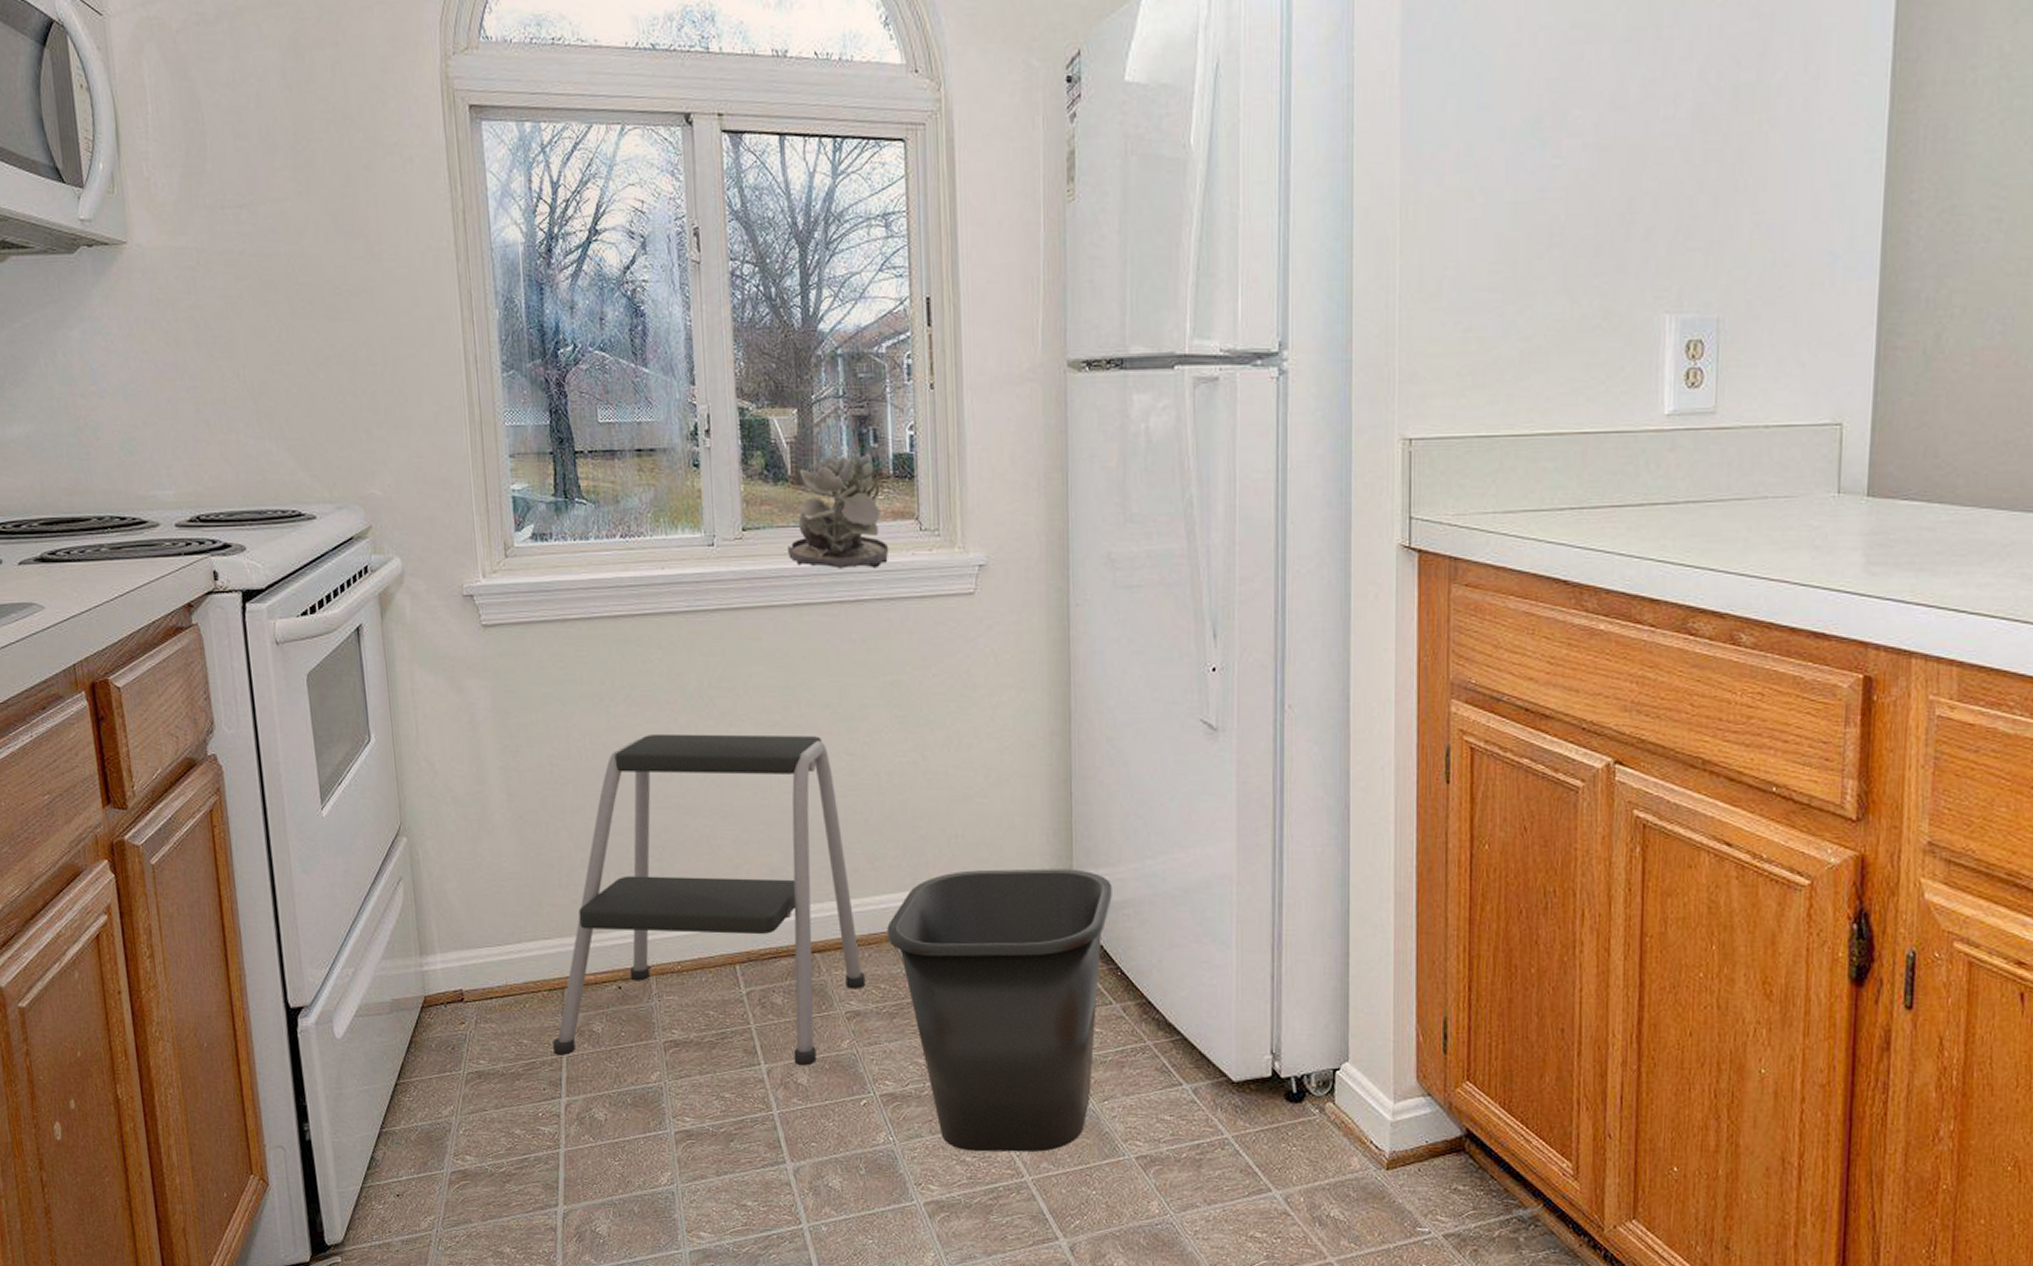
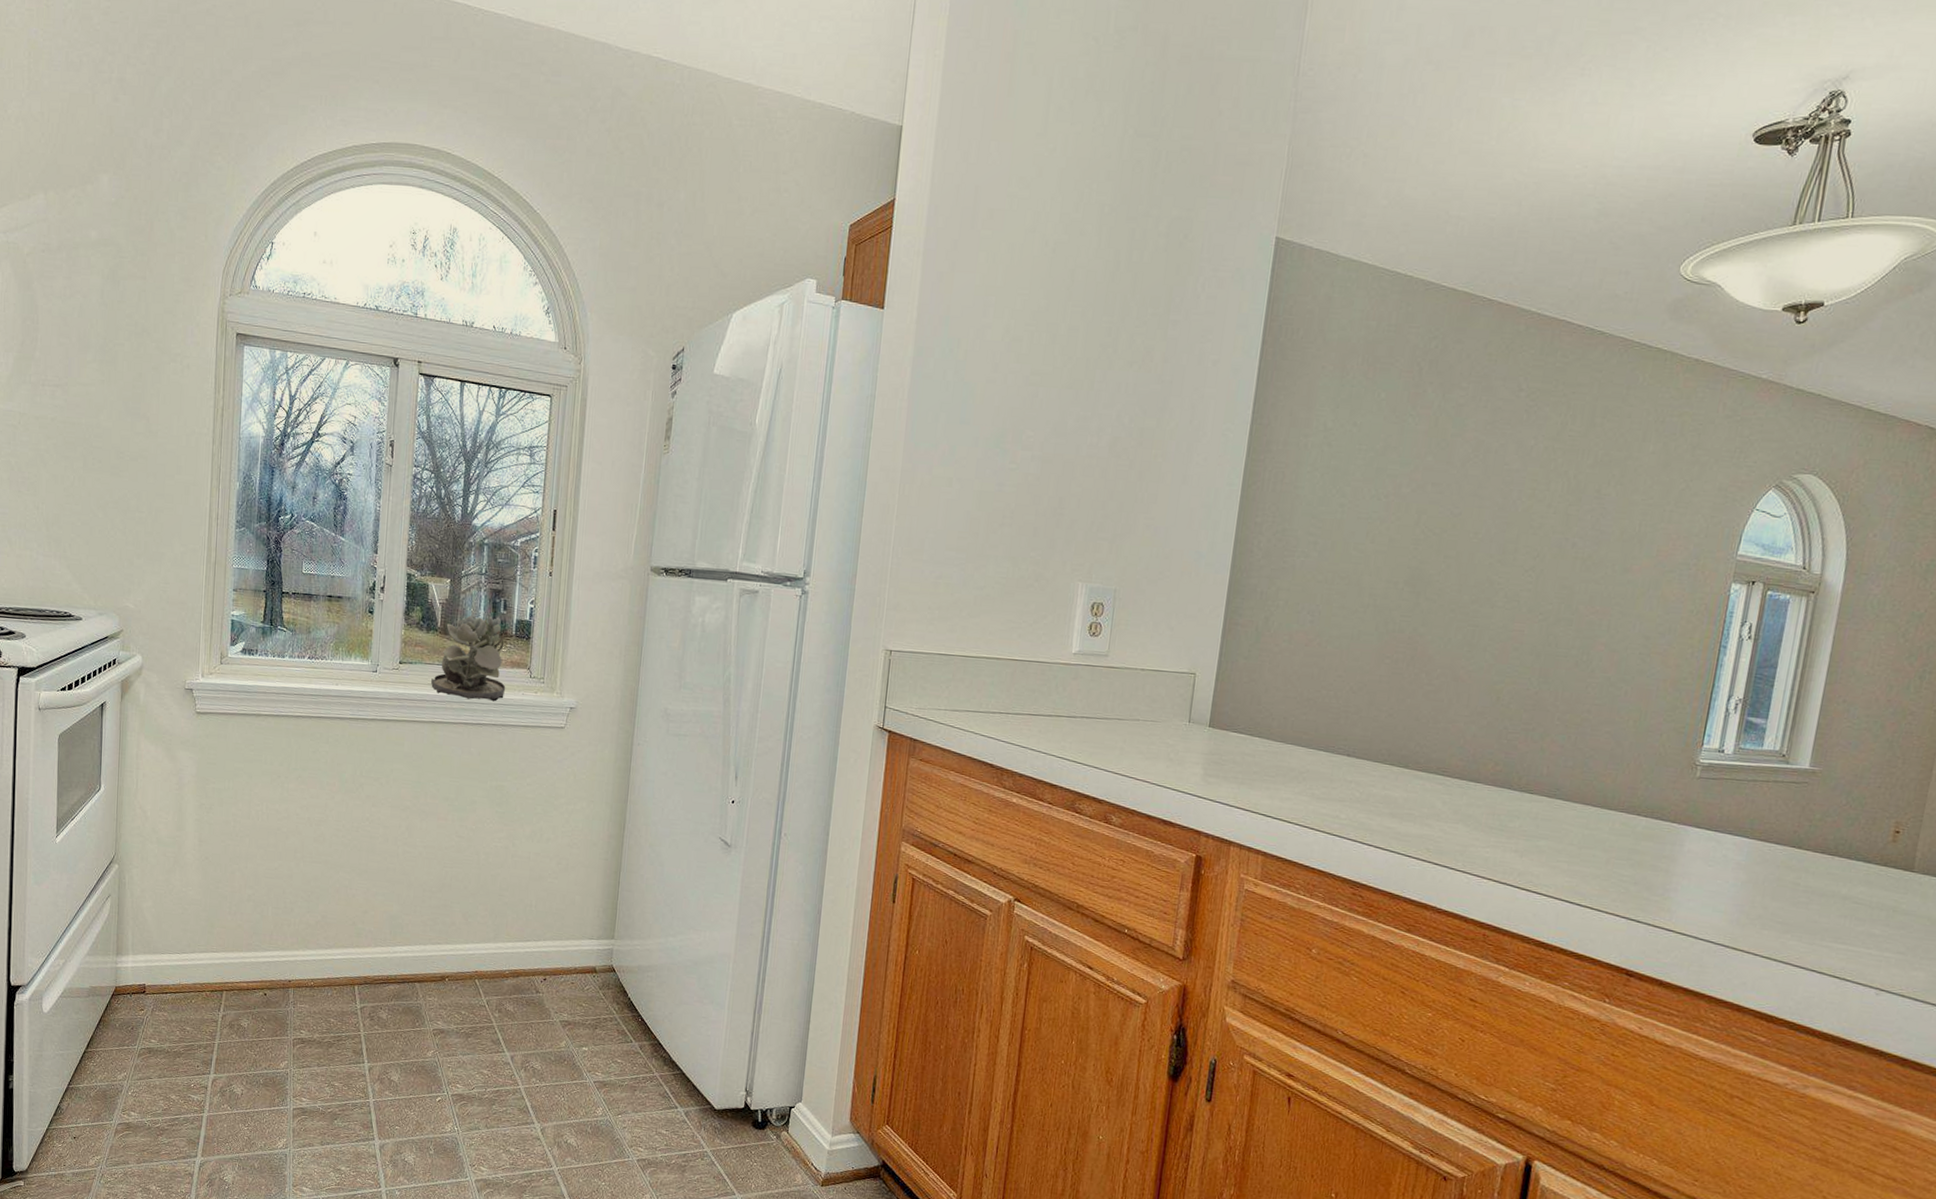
step stool: present [553,733,866,1066] -> none [209,806,451,1068]
waste bin: present [887,868,1112,1152] -> none [471,931,642,1149]

